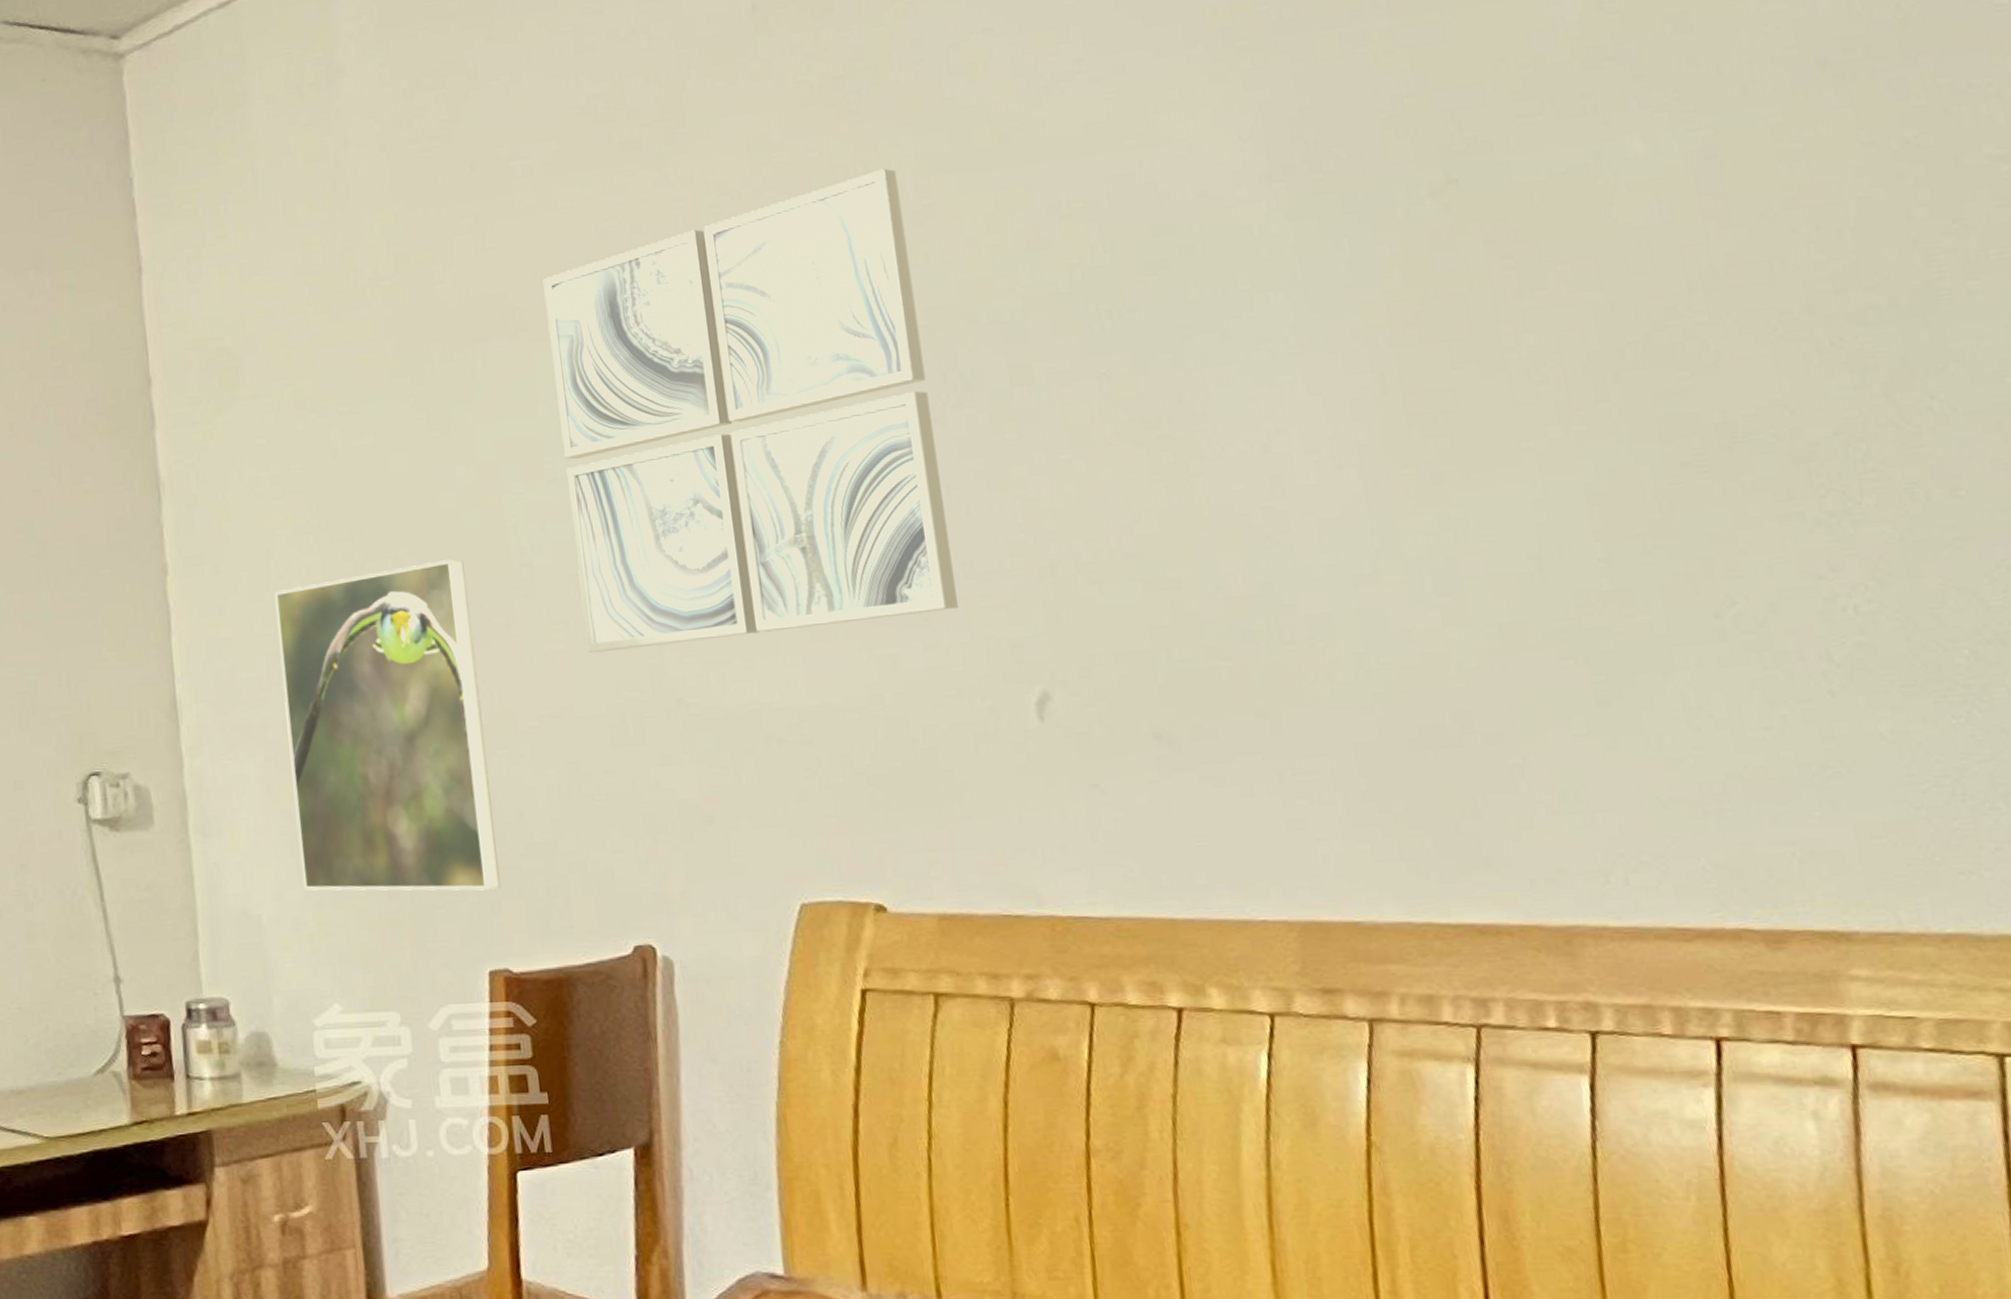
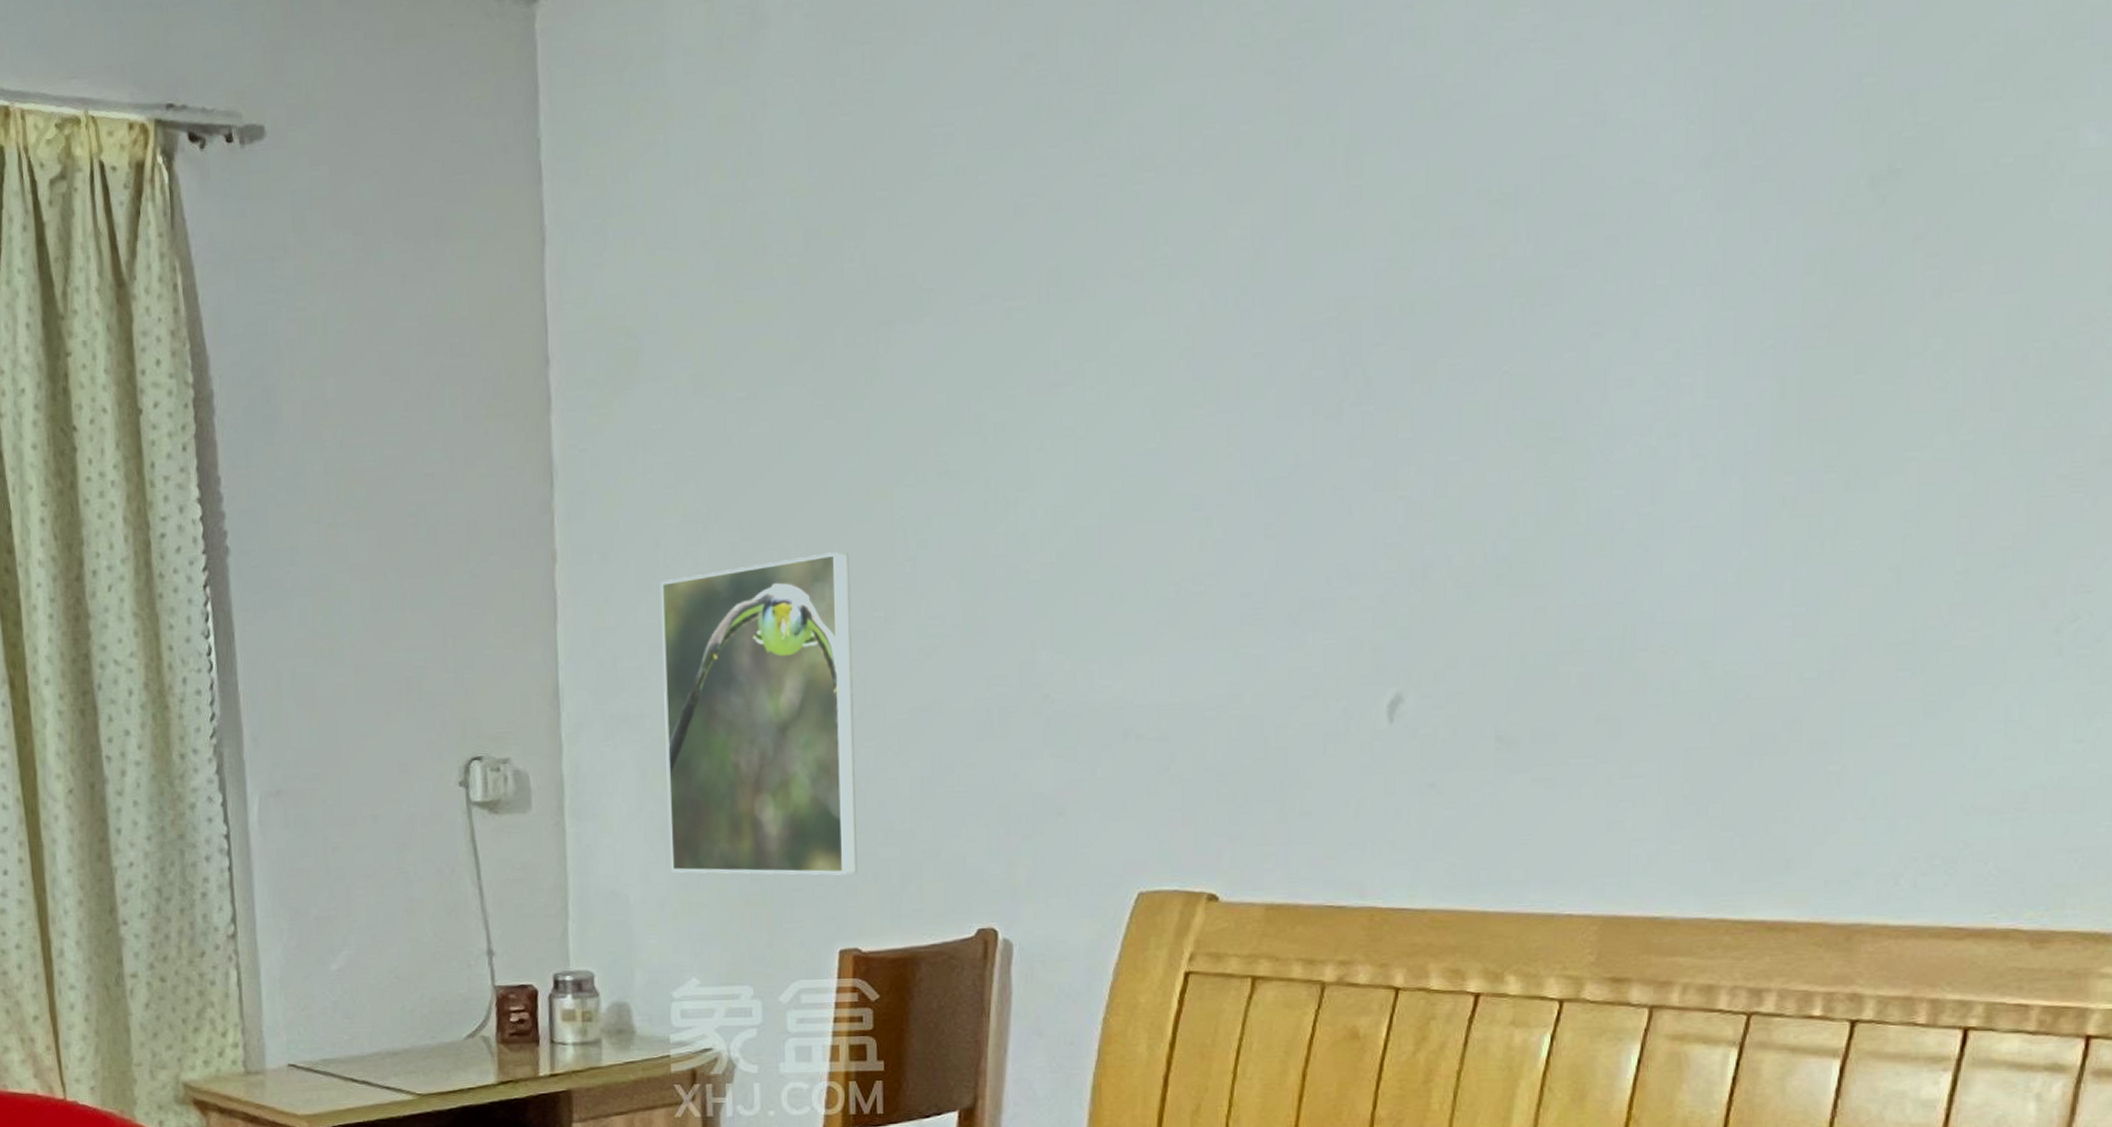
wall art: present [542,168,958,654] -> none [954,144,1329,649]

